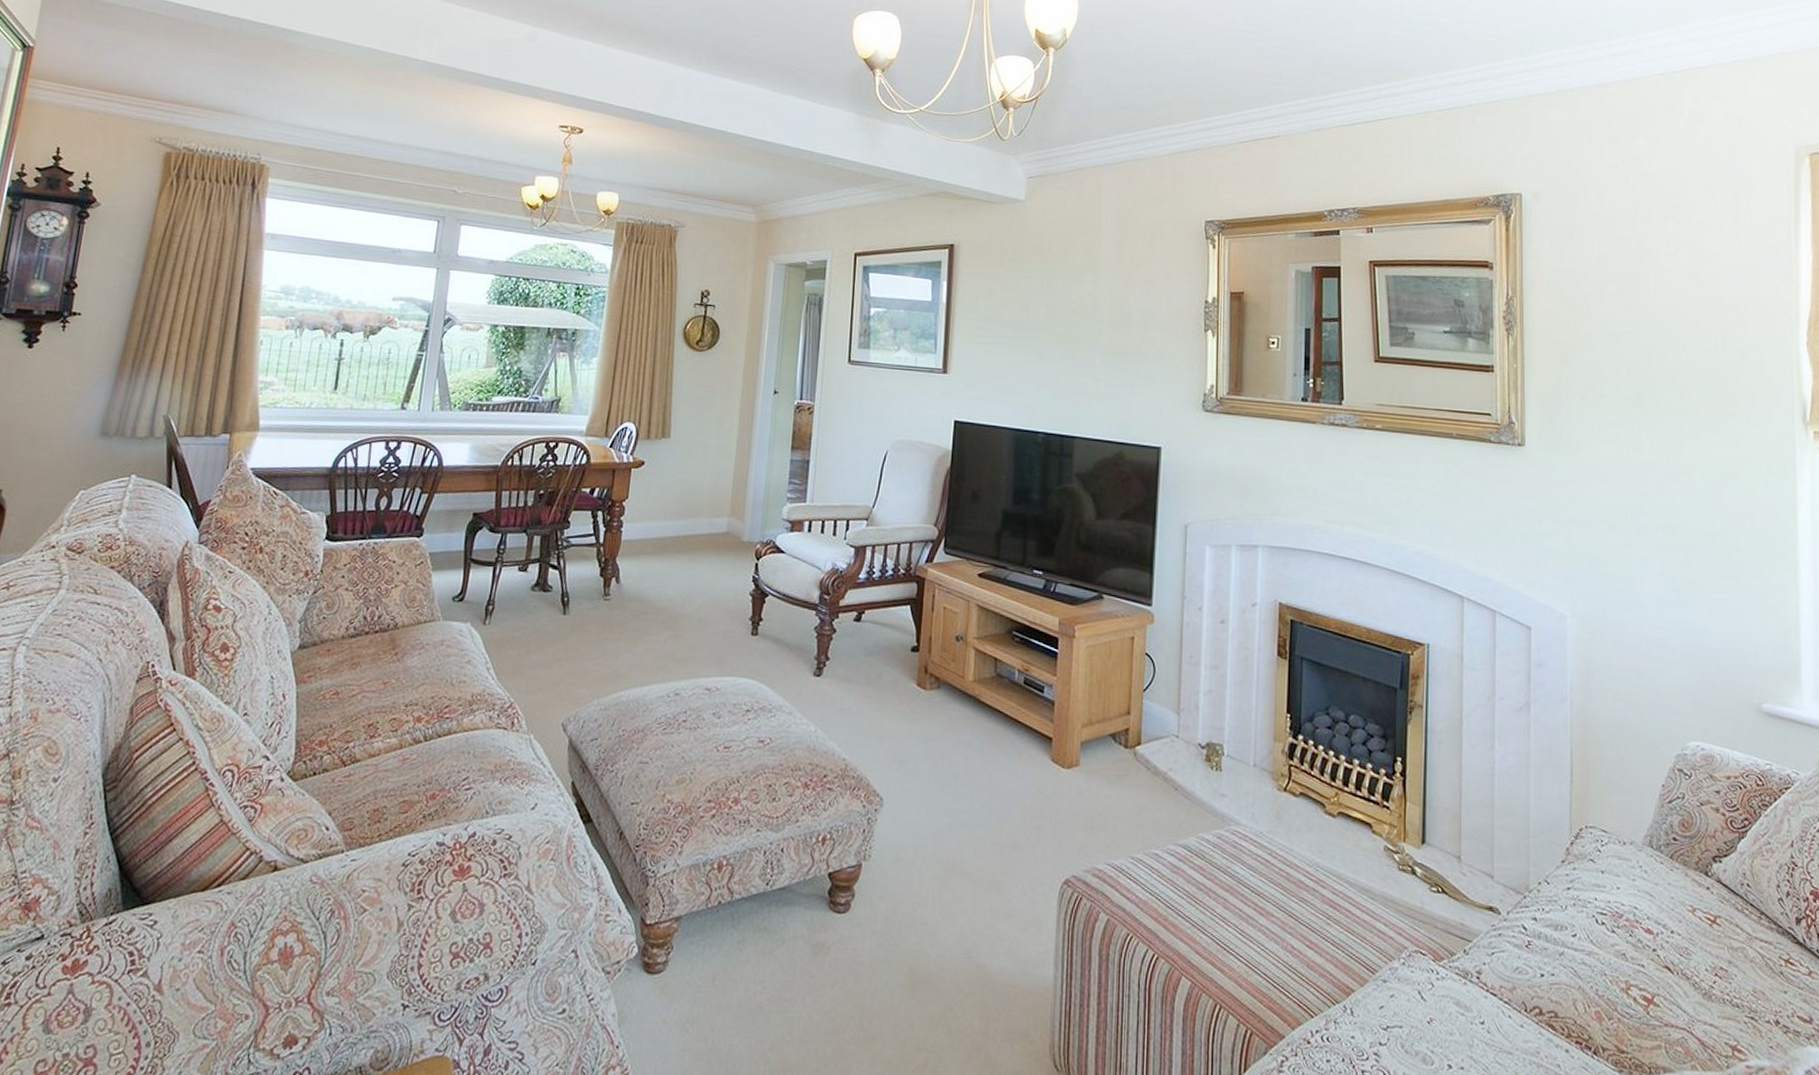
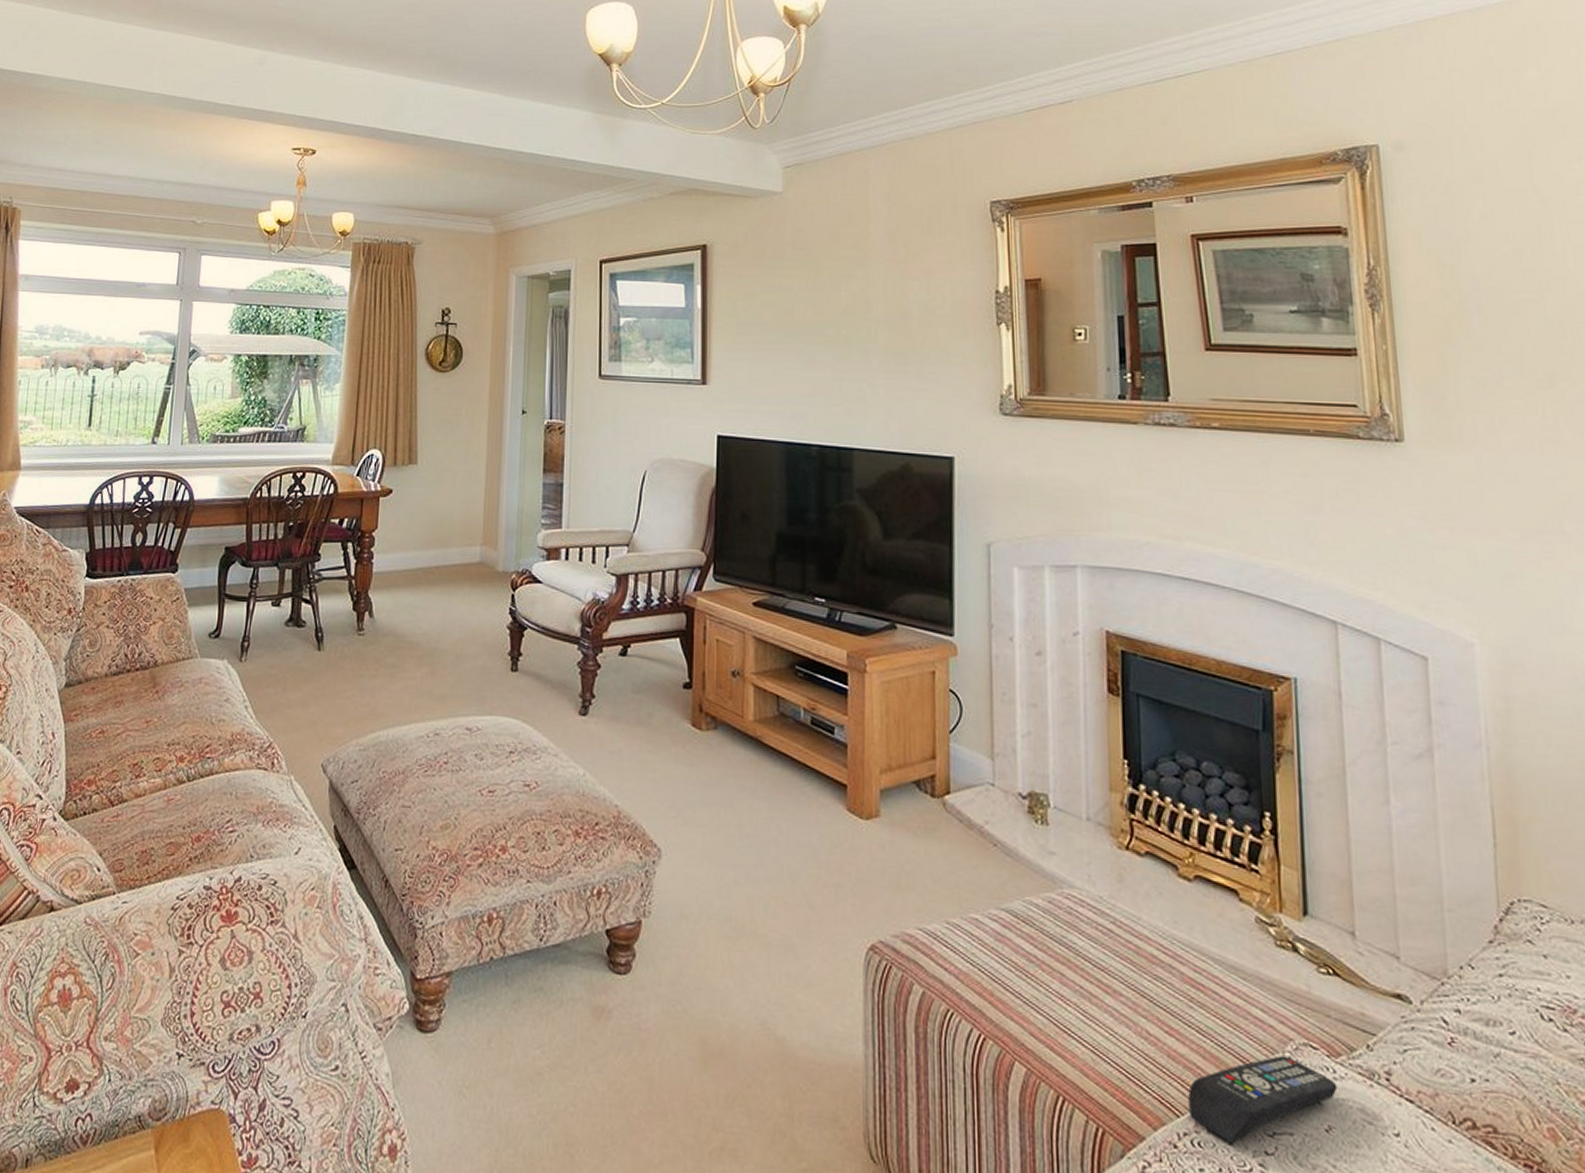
remote control: none [1321,962,1439,1036] -> present [1188,1055,1338,1143]

